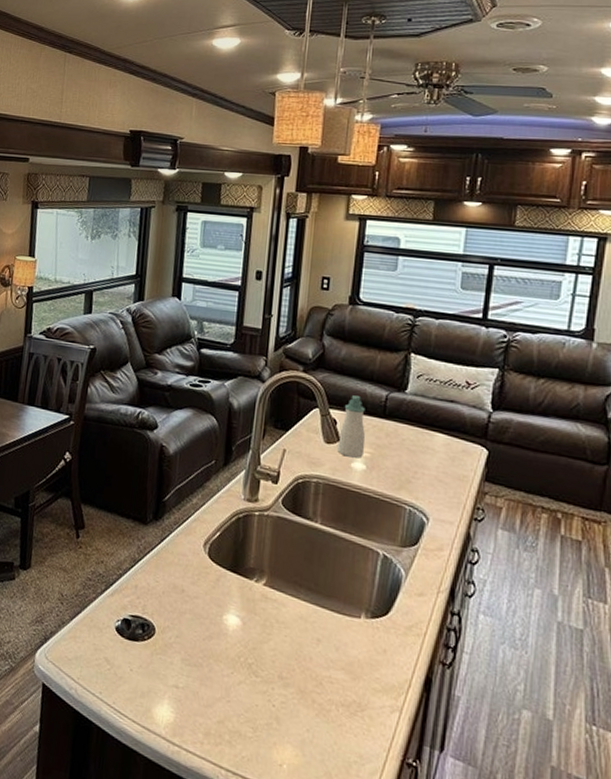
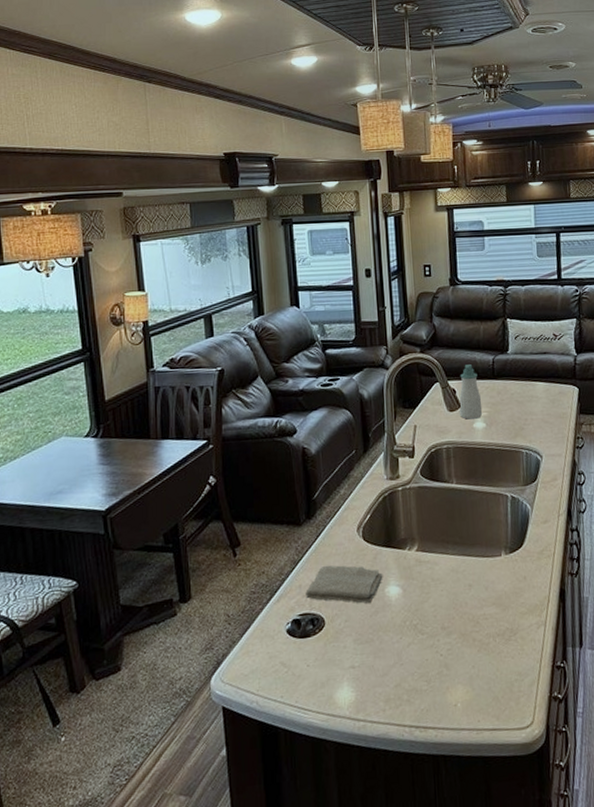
washcloth: none [140,572,224,626] -> present [305,565,383,603]

